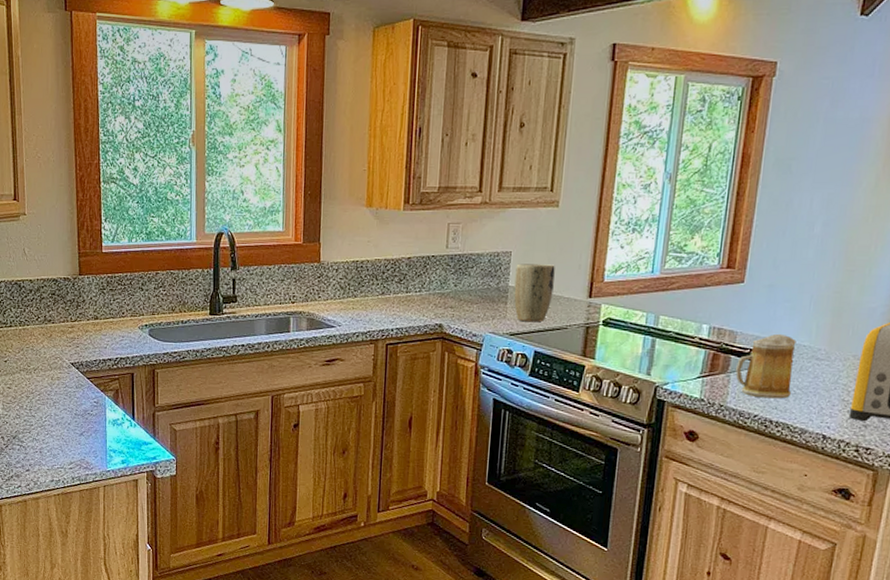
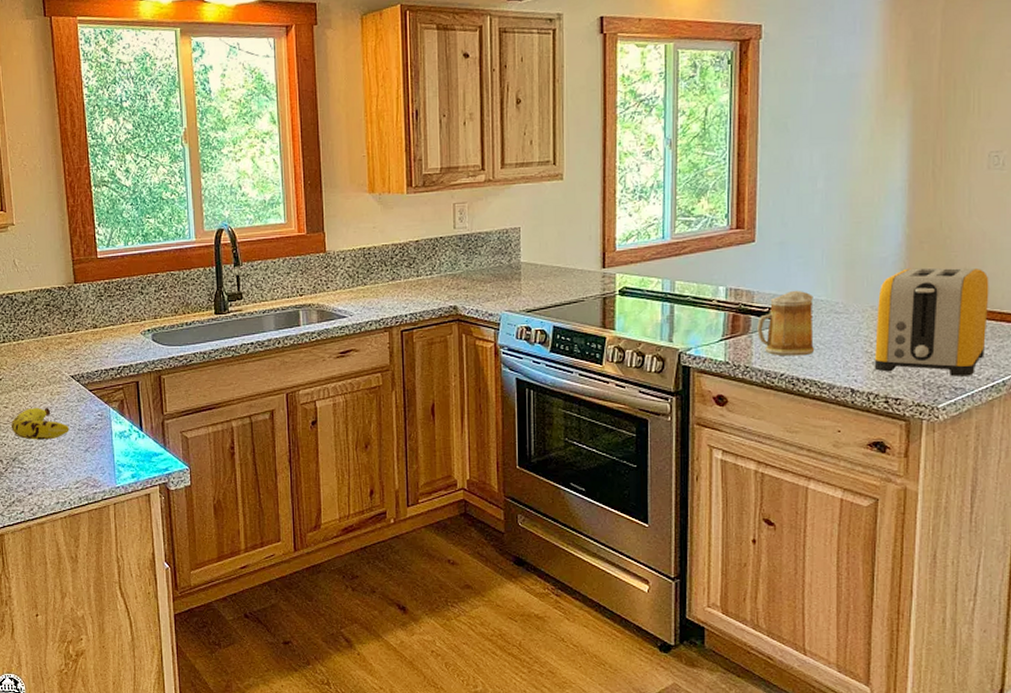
fruit: none [13,390,67,422] -> present [11,408,69,440]
plant pot: present [513,263,555,322] -> none [526,237,566,297]

